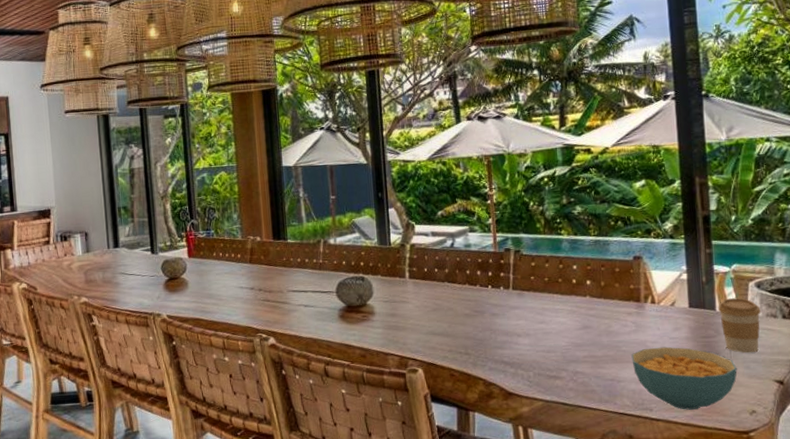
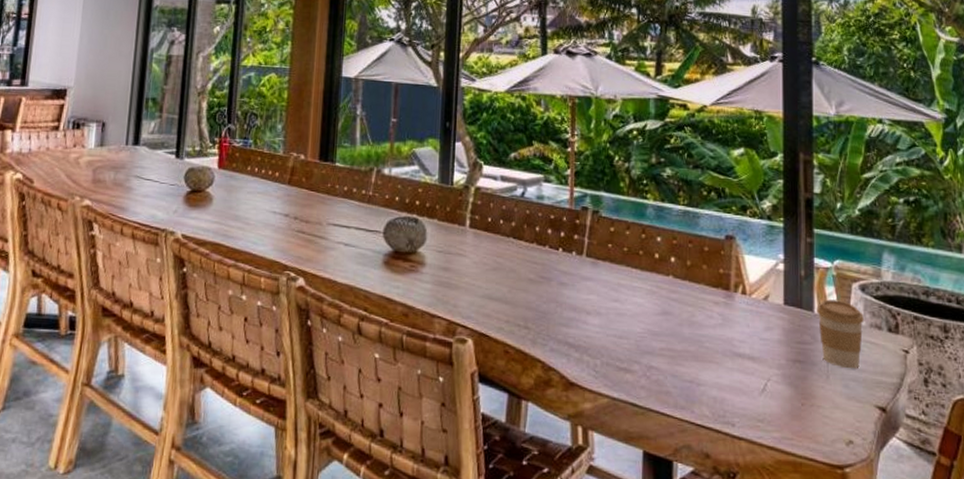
cereal bowl: present [631,346,737,410] -> none [715,347,834,431]

